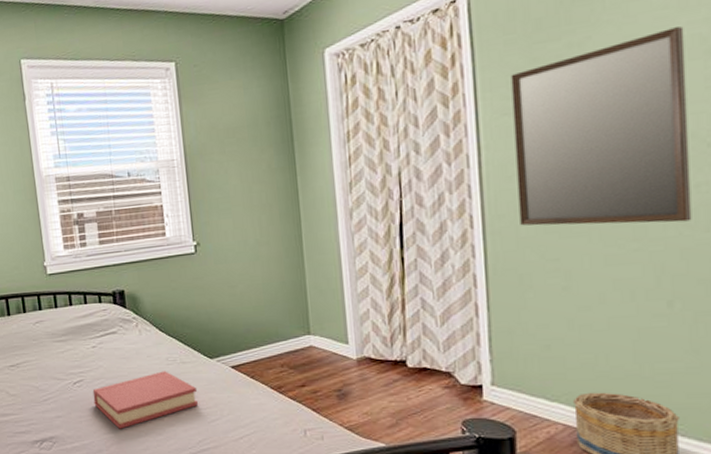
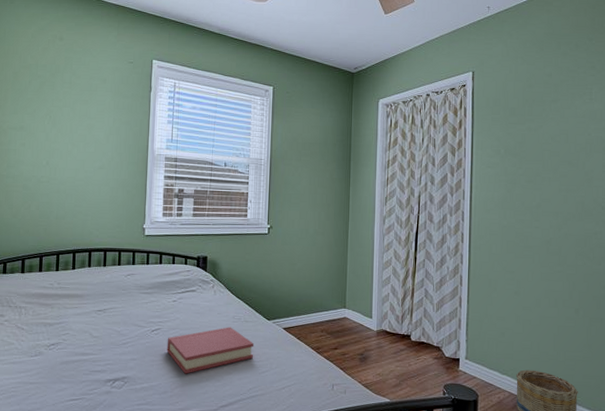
home mirror: present [511,26,692,226] -> none [492,130,593,256]

